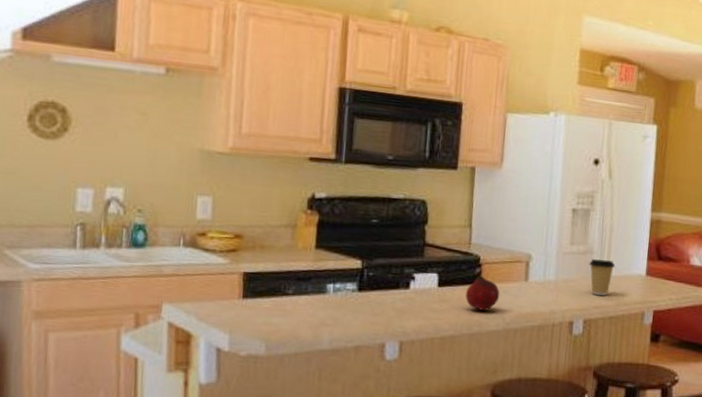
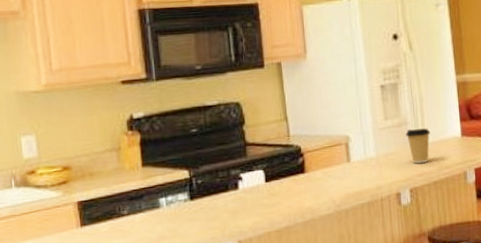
fruit: present [466,275,500,311] -> none [293,164,326,198]

